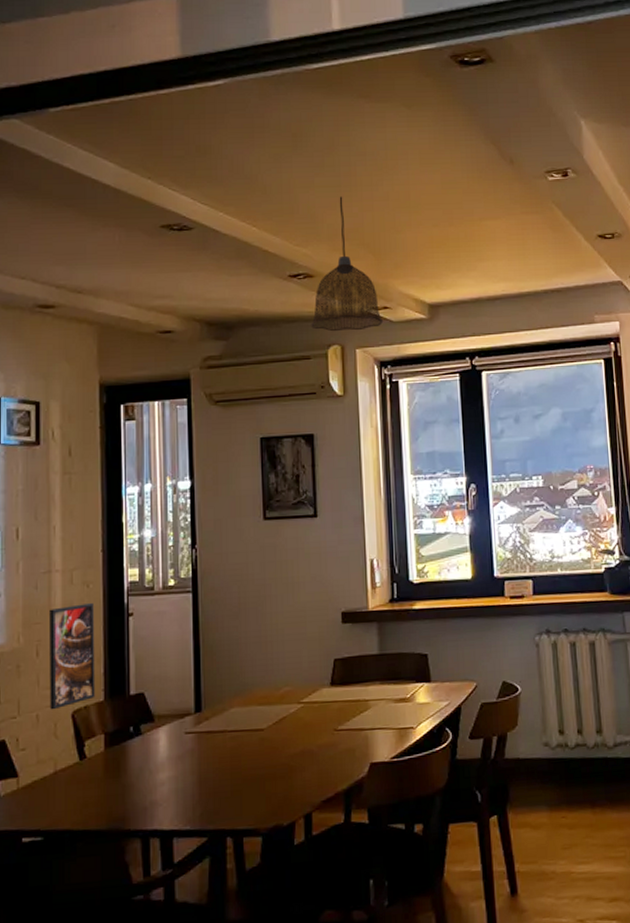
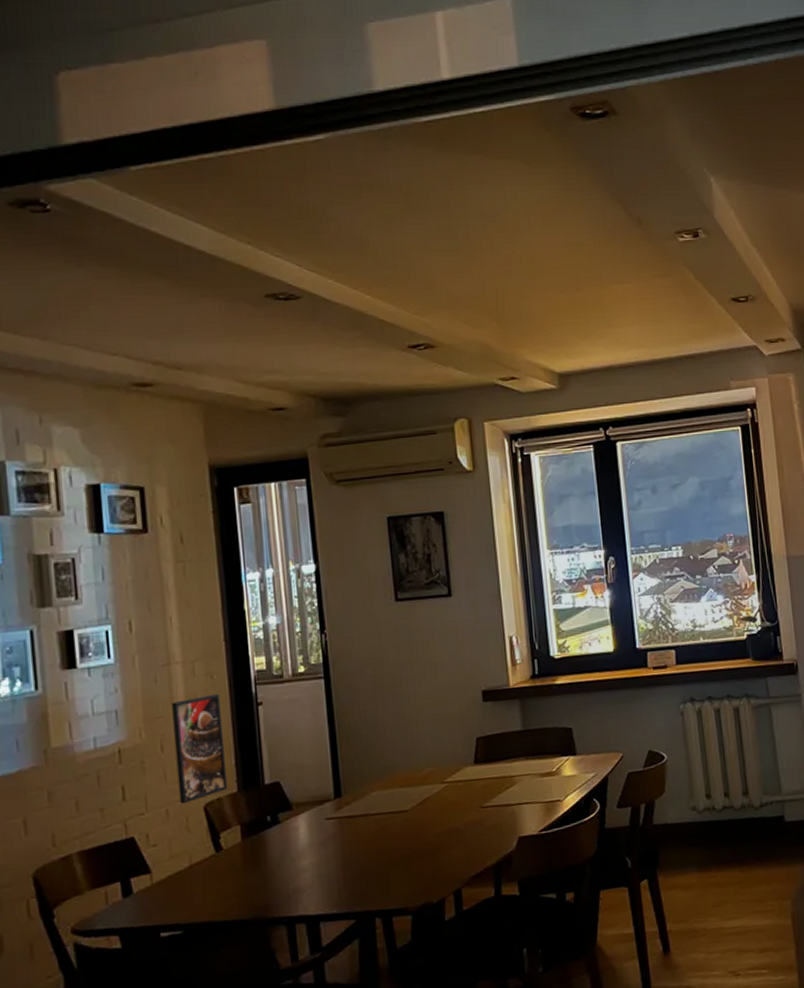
pendant lamp: present [311,196,384,332] -> none [435,261,512,405]

